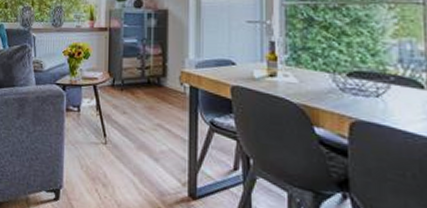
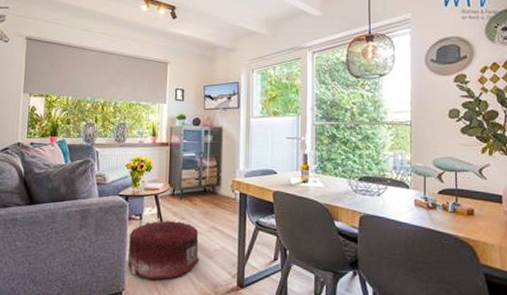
pouf: none [65,114,143,181] -> present [127,220,199,280]

